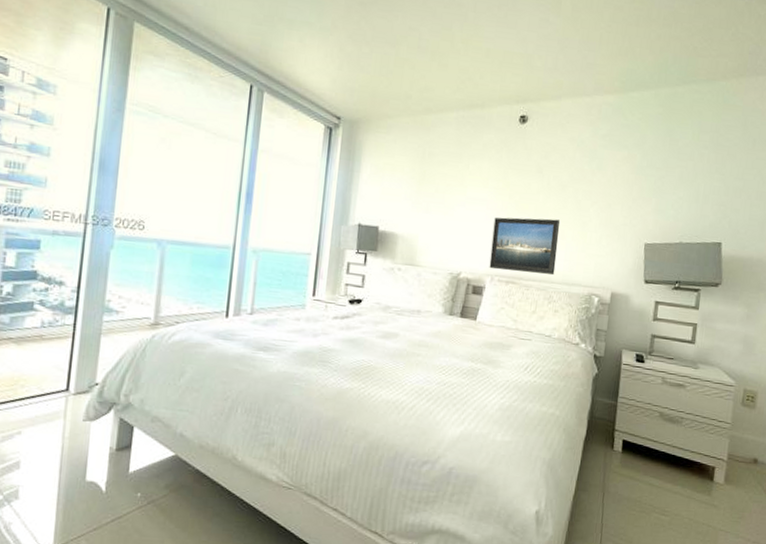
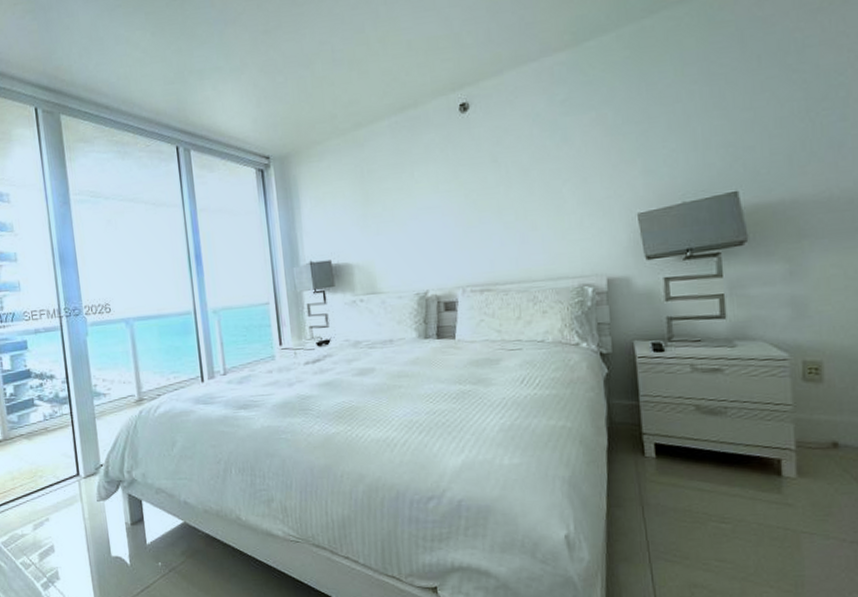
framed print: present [489,217,560,275] -> none [453,209,535,280]

